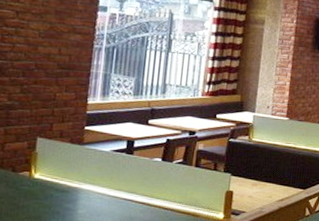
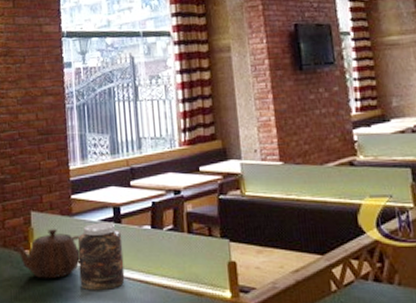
teapot: none [11,155,88,199] -> present [14,229,80,279]
jar: none [80,152,132,210] -> present [77,222,125,291]

